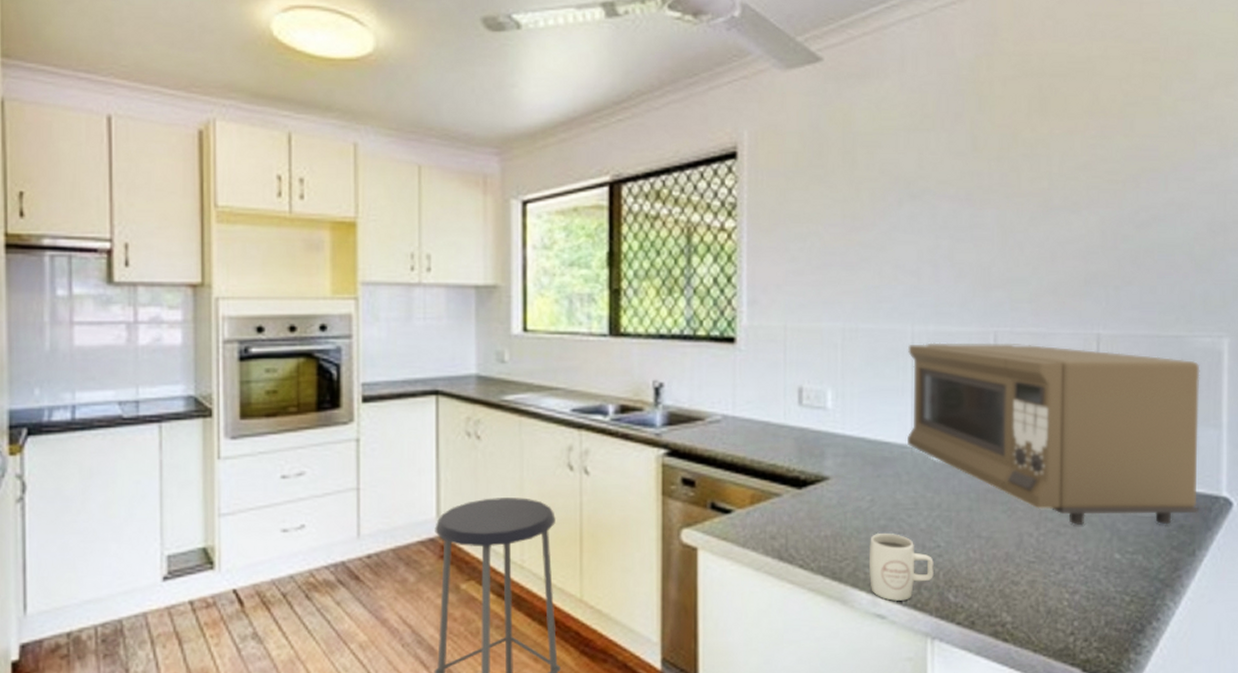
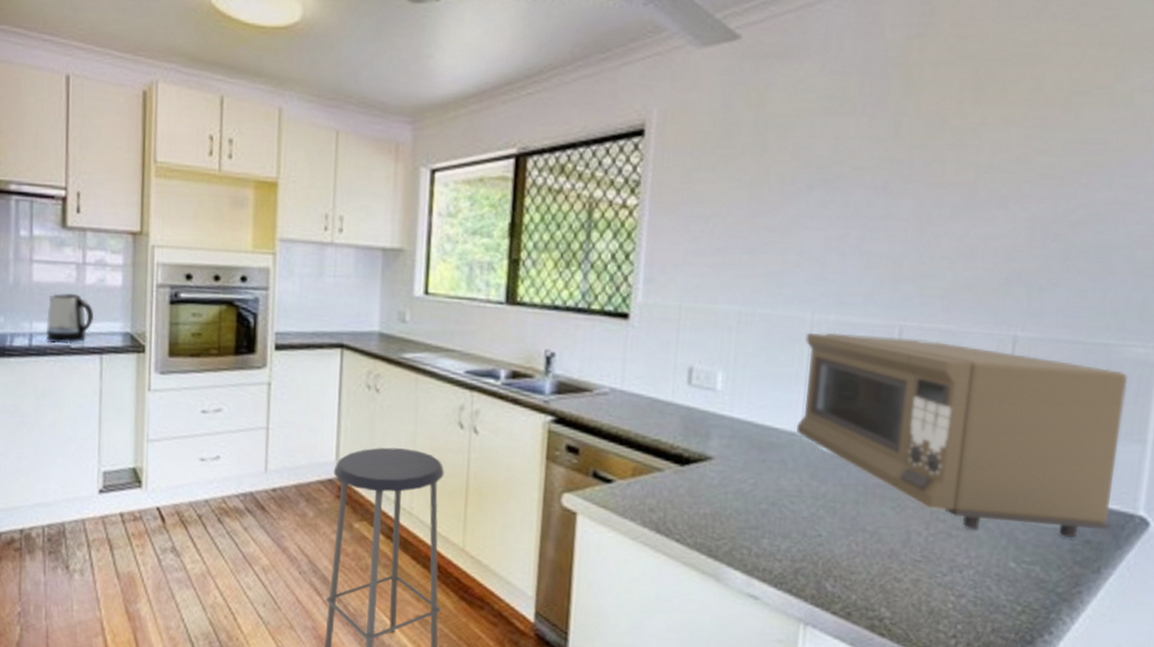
kettle: none [92,356,150,413] -> present [45,292,94,344]
mug: present [868,532,934,601] -> none [745,516,814,585]

